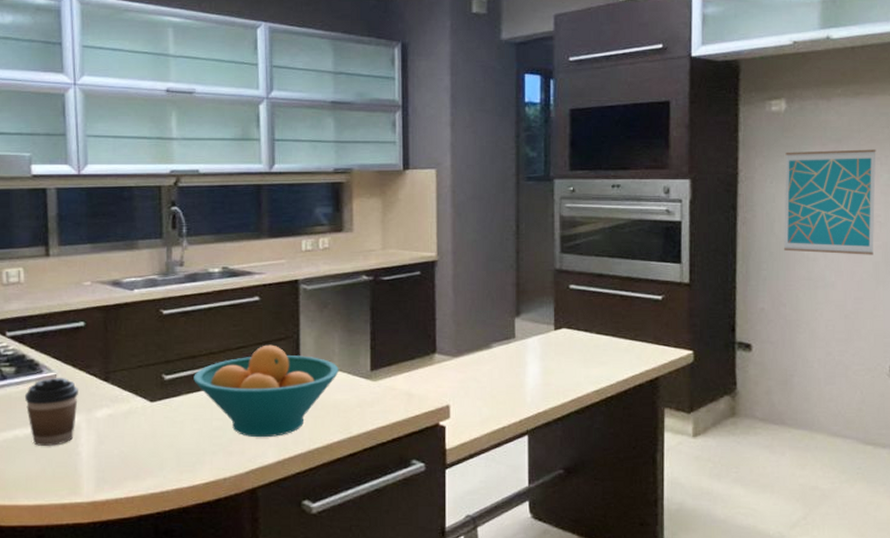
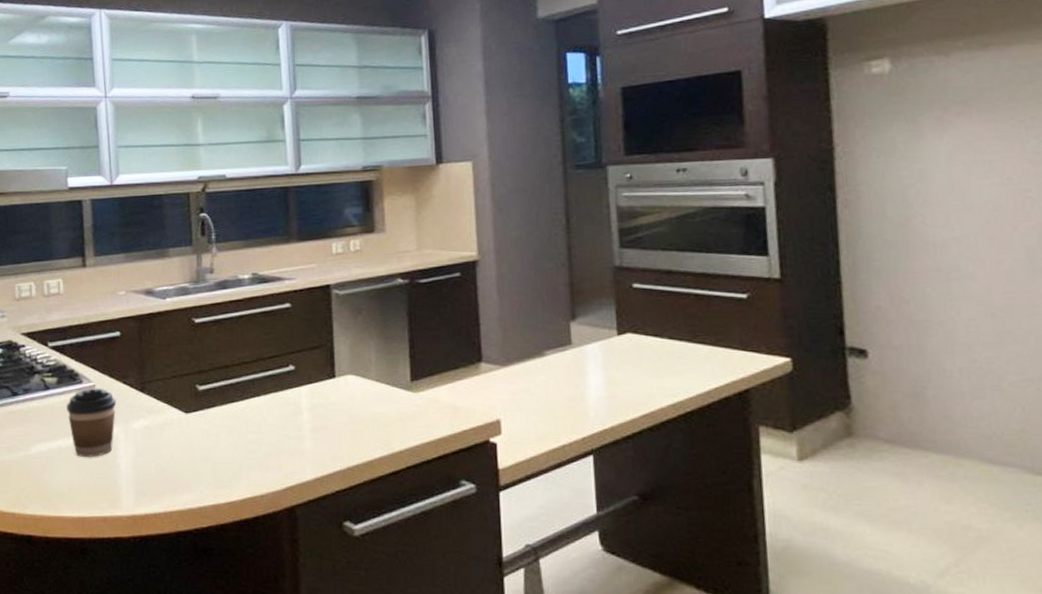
fruit bowl: present [193,344,339,438] -> none [227,353,377,453]
wall art: present [783,149,876,255] -> none [894,110,1025,239]

